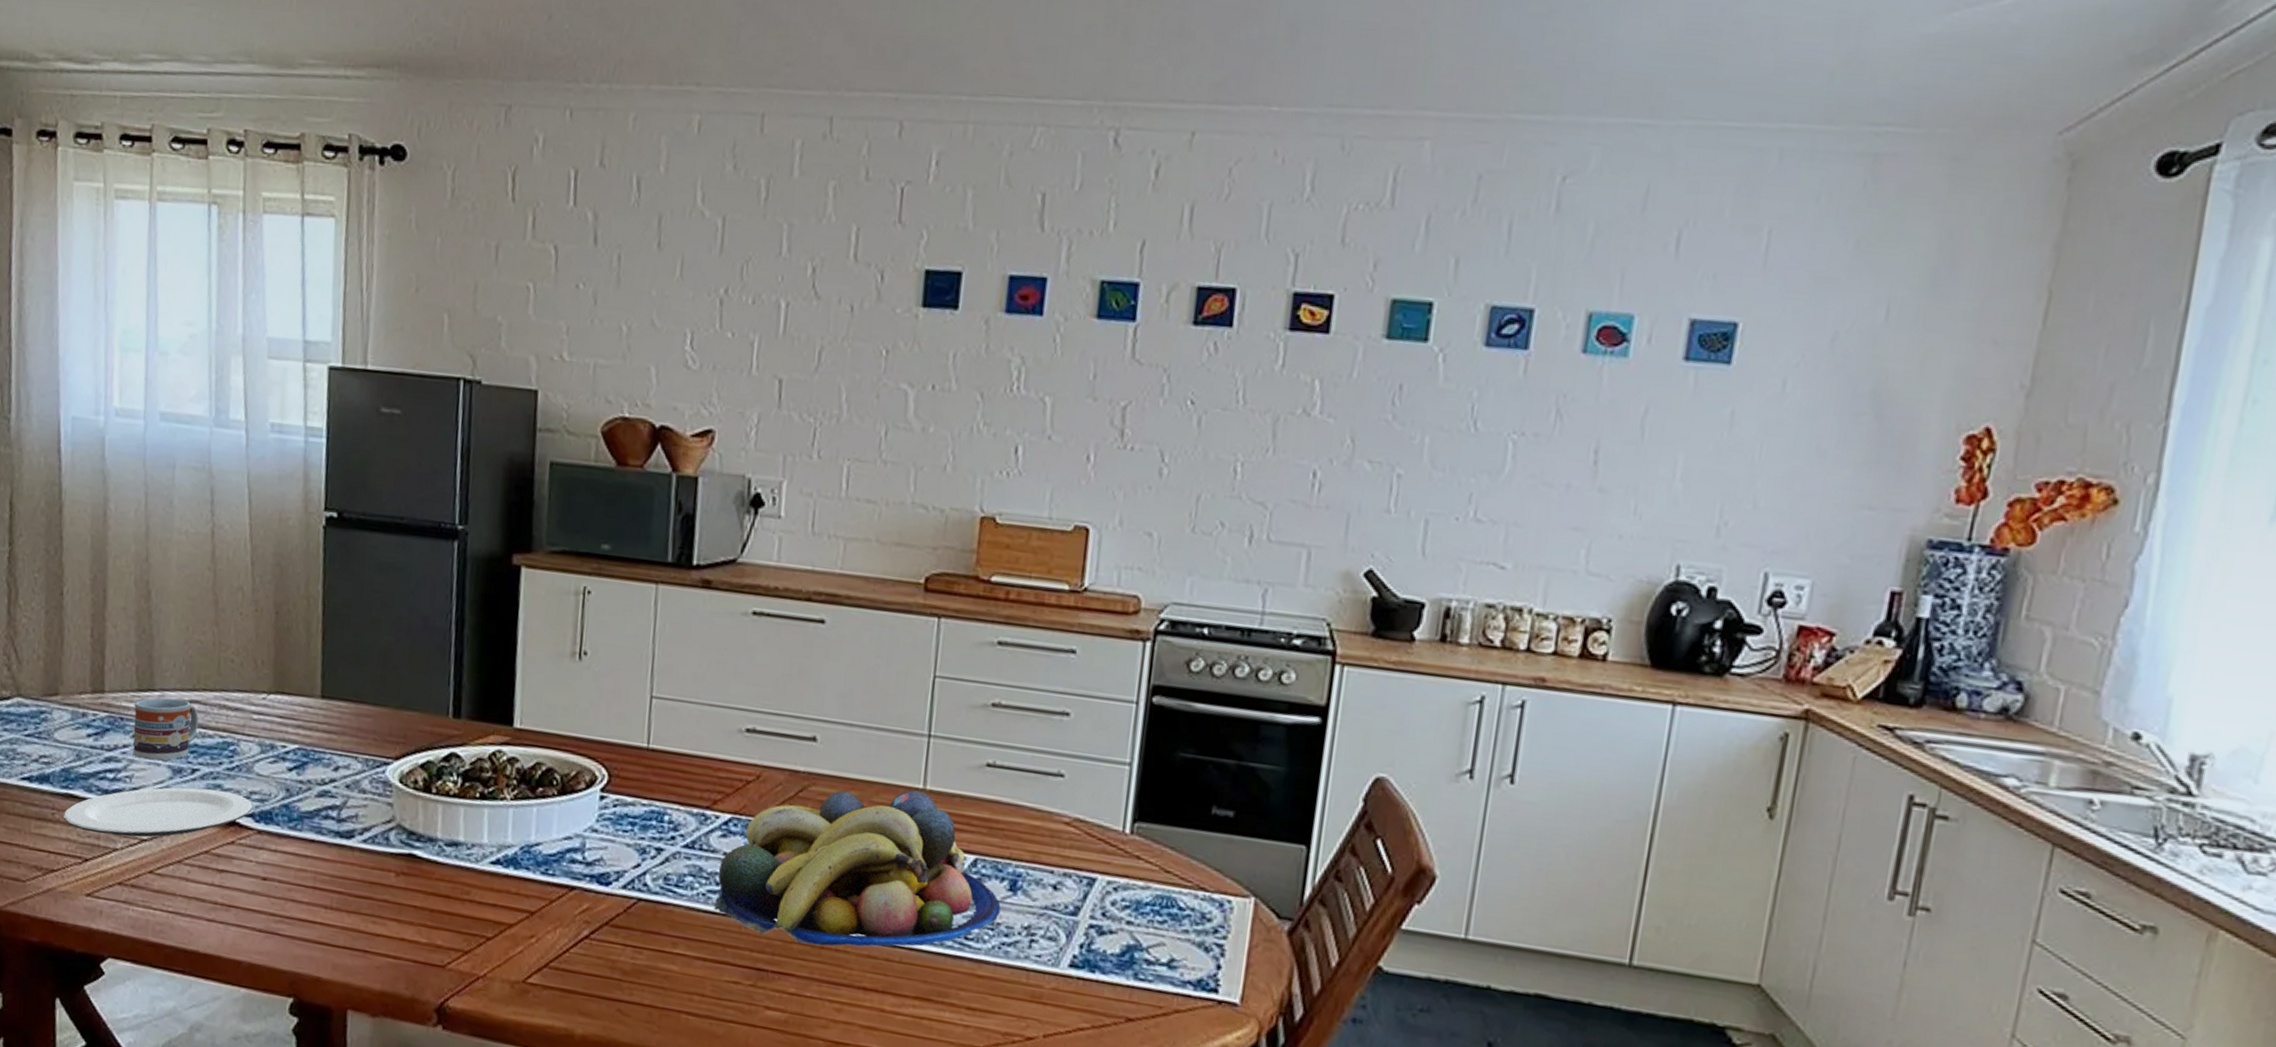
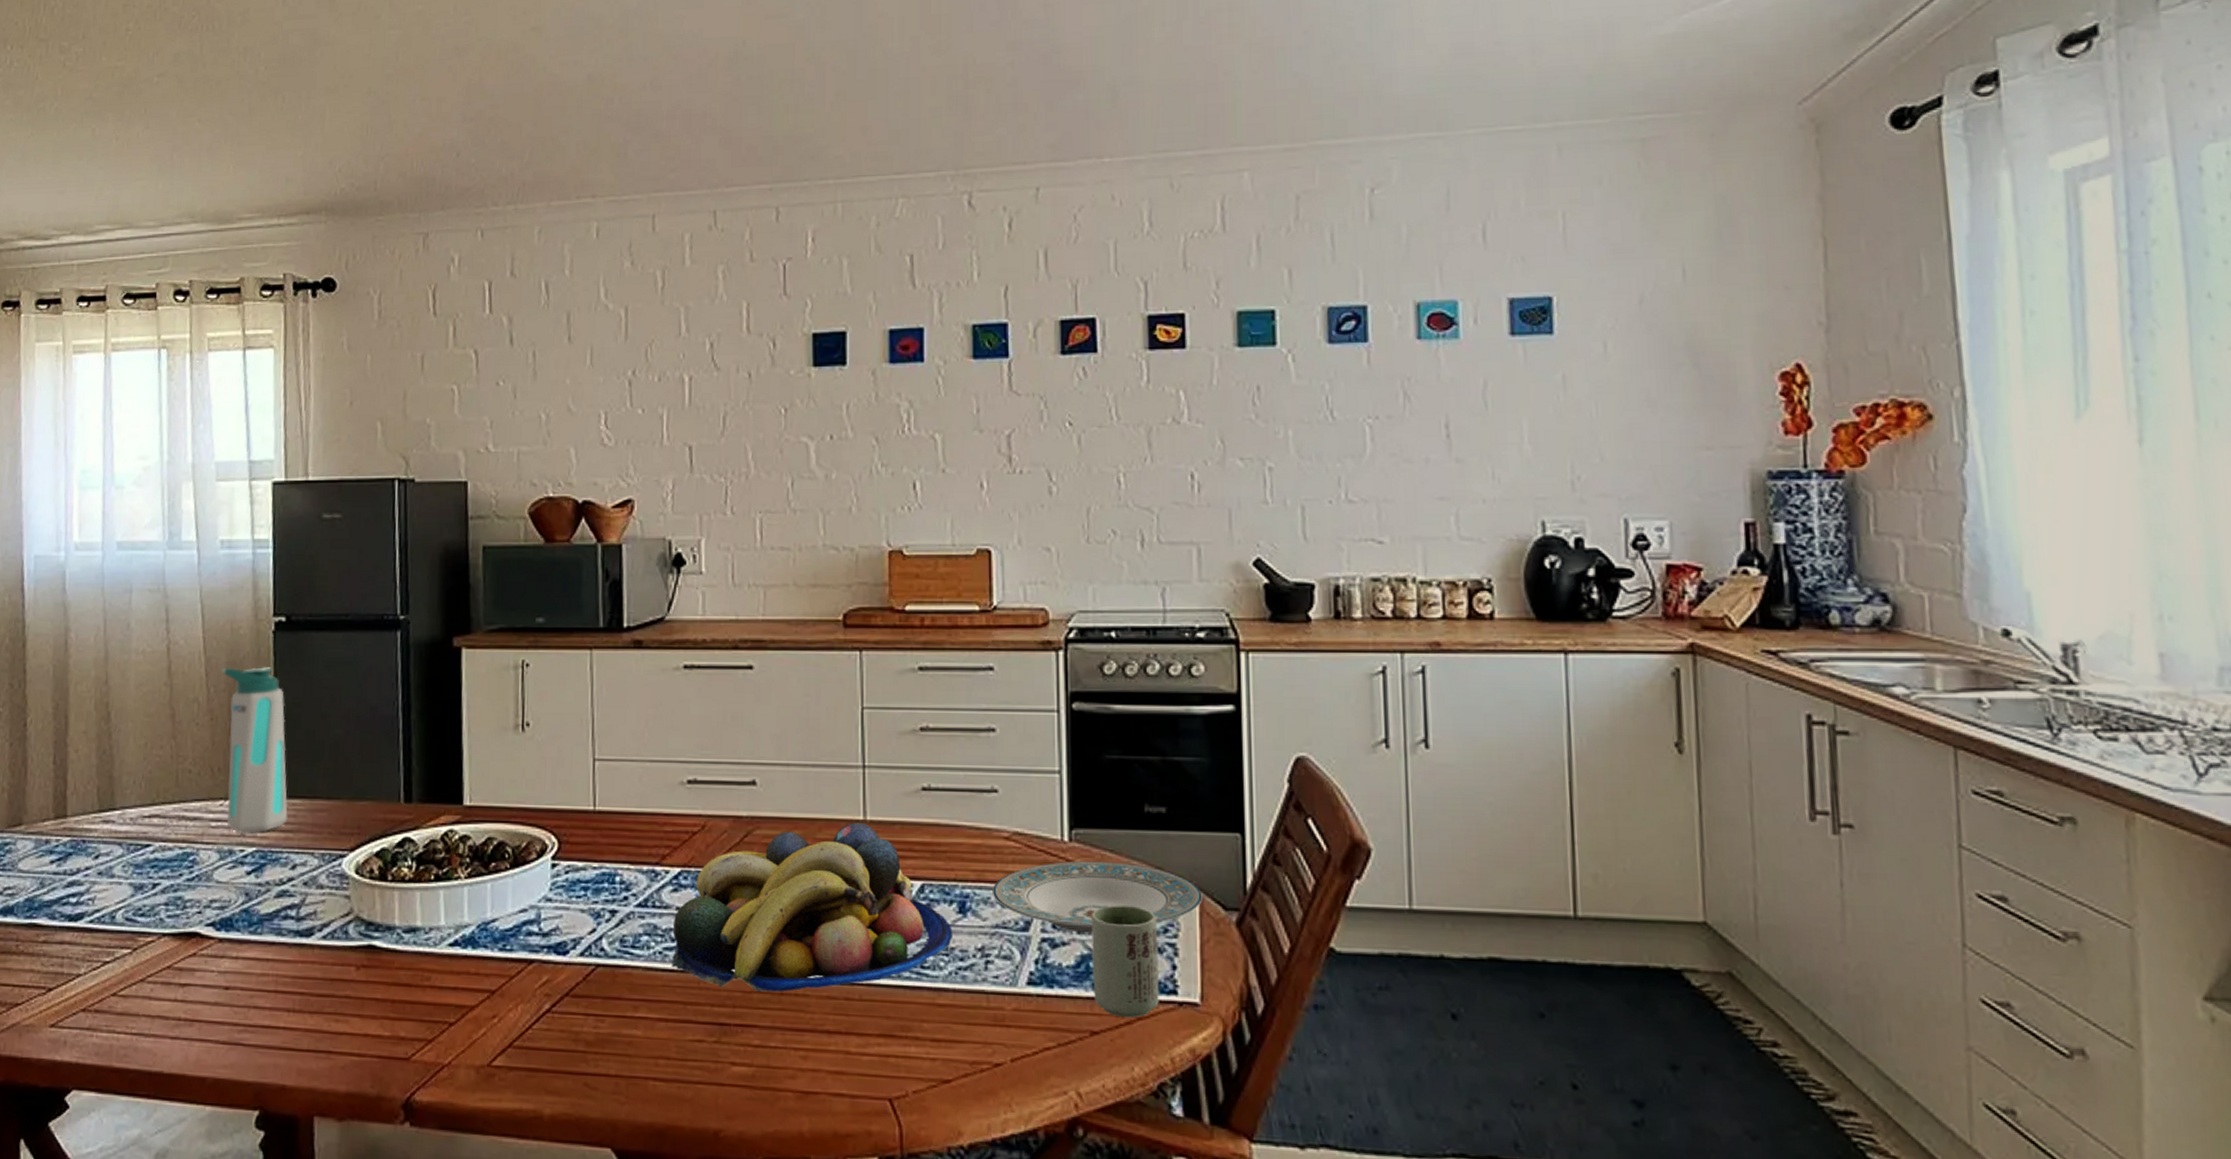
plate: present [63,787,252,837] -> none [27,902,213,961]
cup: present [133,697,199,761] -> none [95,815,159,880]
water bottle: none [267,557,334,731] -> present [221,667,288,835]
plate: none [1045,852,1258,926] -> present [993,861,1202,934]
cup: none [1134,900,1208,1011] -> present [1091,904,1159,1018]

